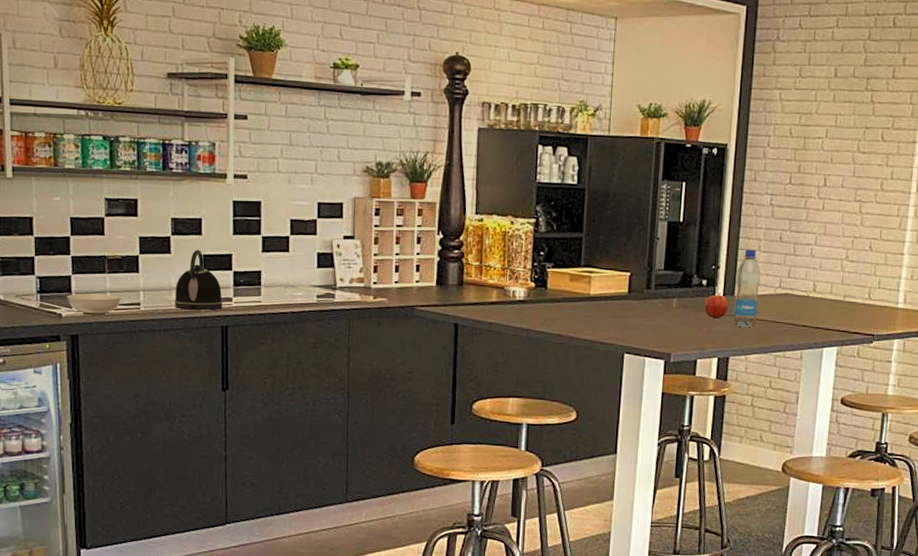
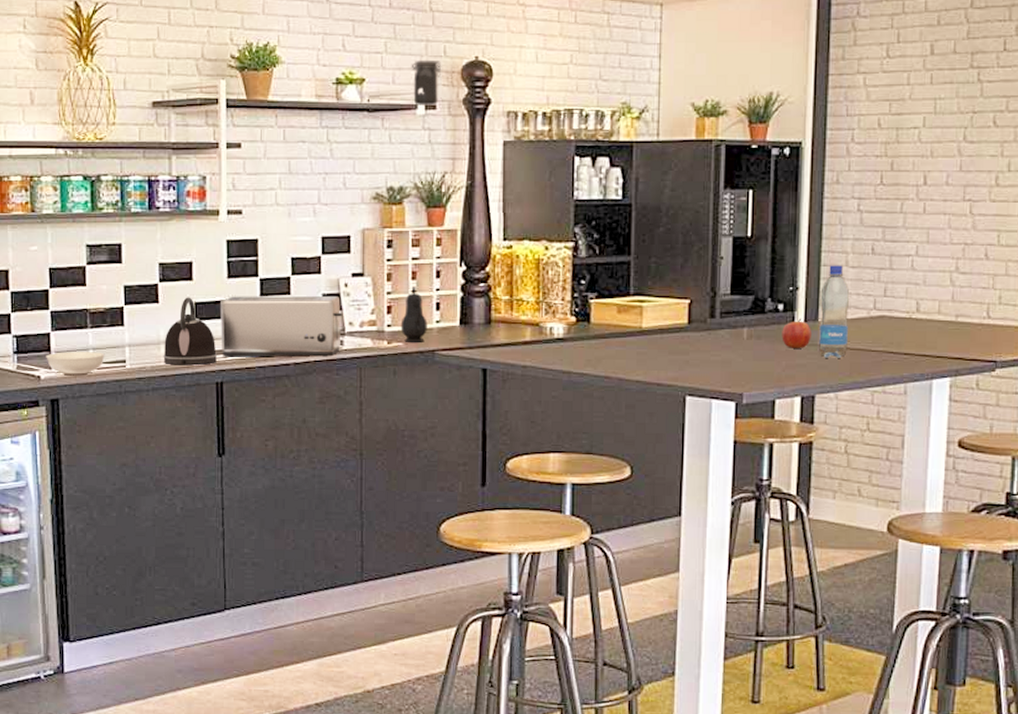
toaster: none [226,250,335,308] -> present [220,296,343,357]
coffeepot: none [385,250,408,299] -> present [400,287,427,342]
jar: none [400,51,426,94] -> present [411,60,441,107]

